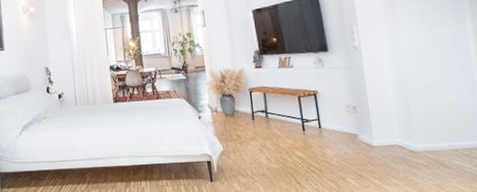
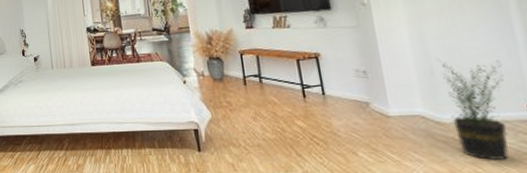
potted plant: none [413,96,466,183] -> present [438,59,509,160]

